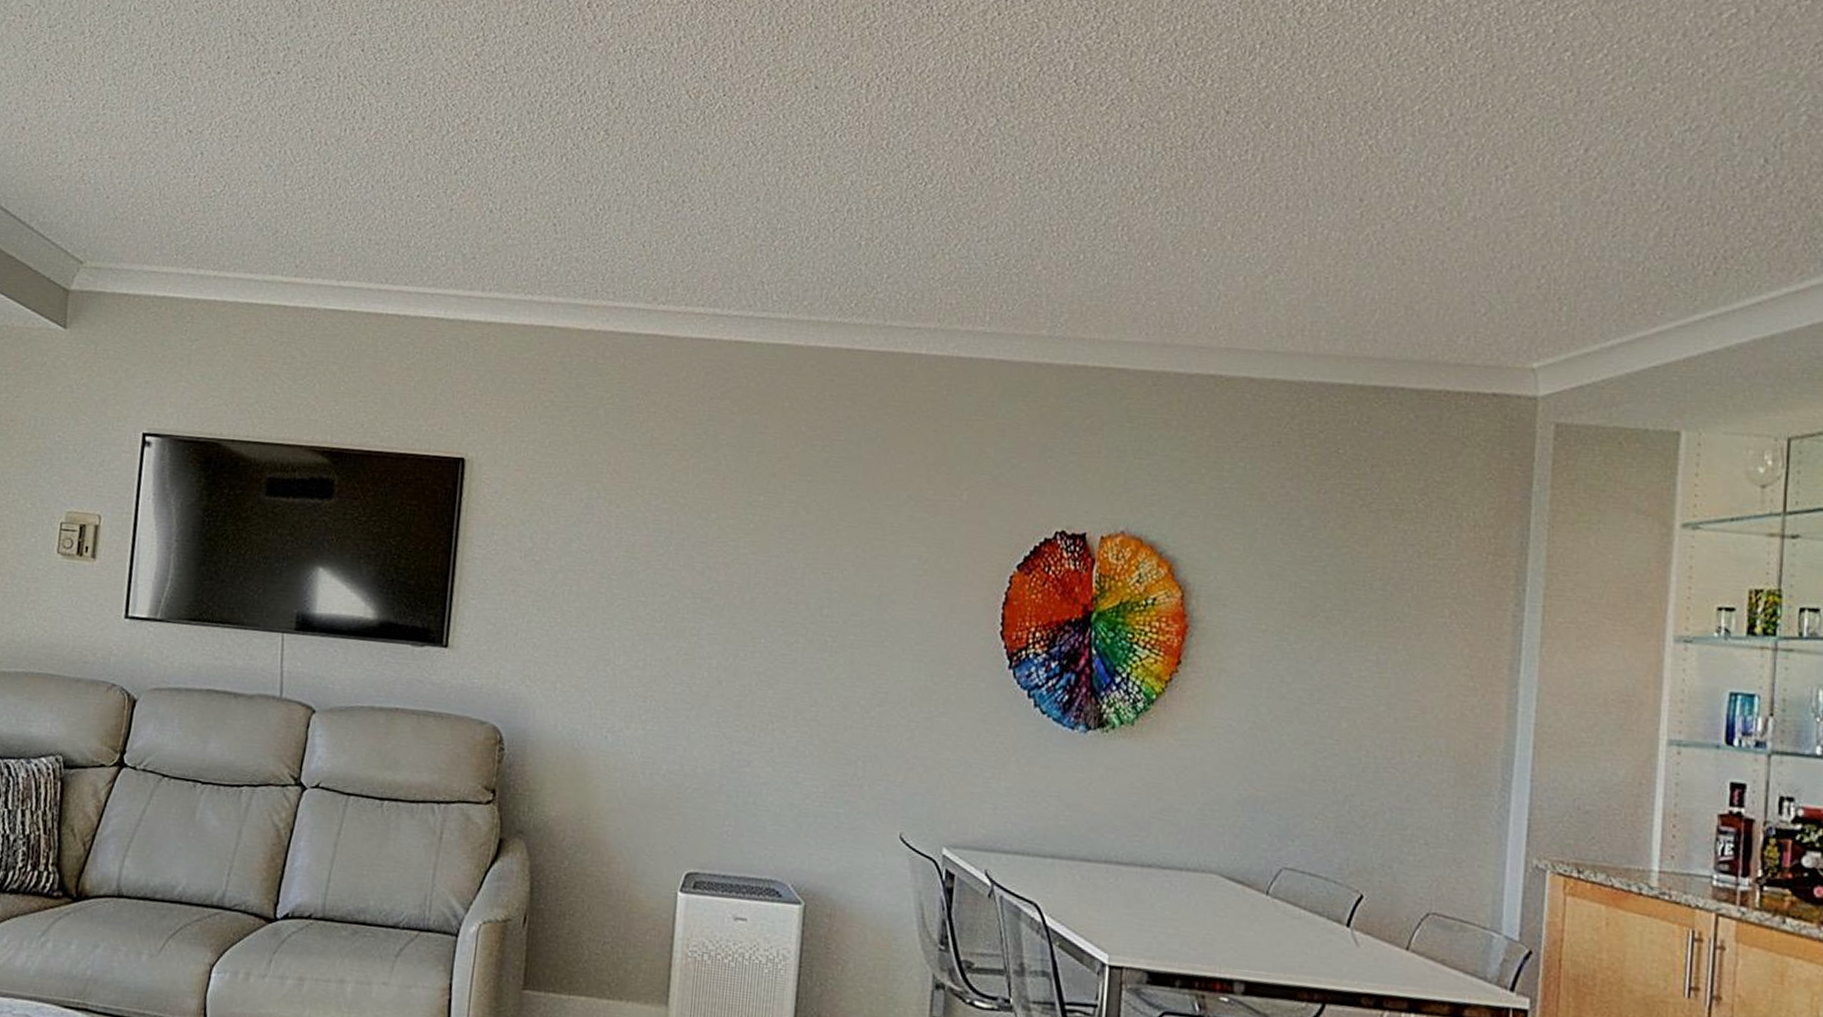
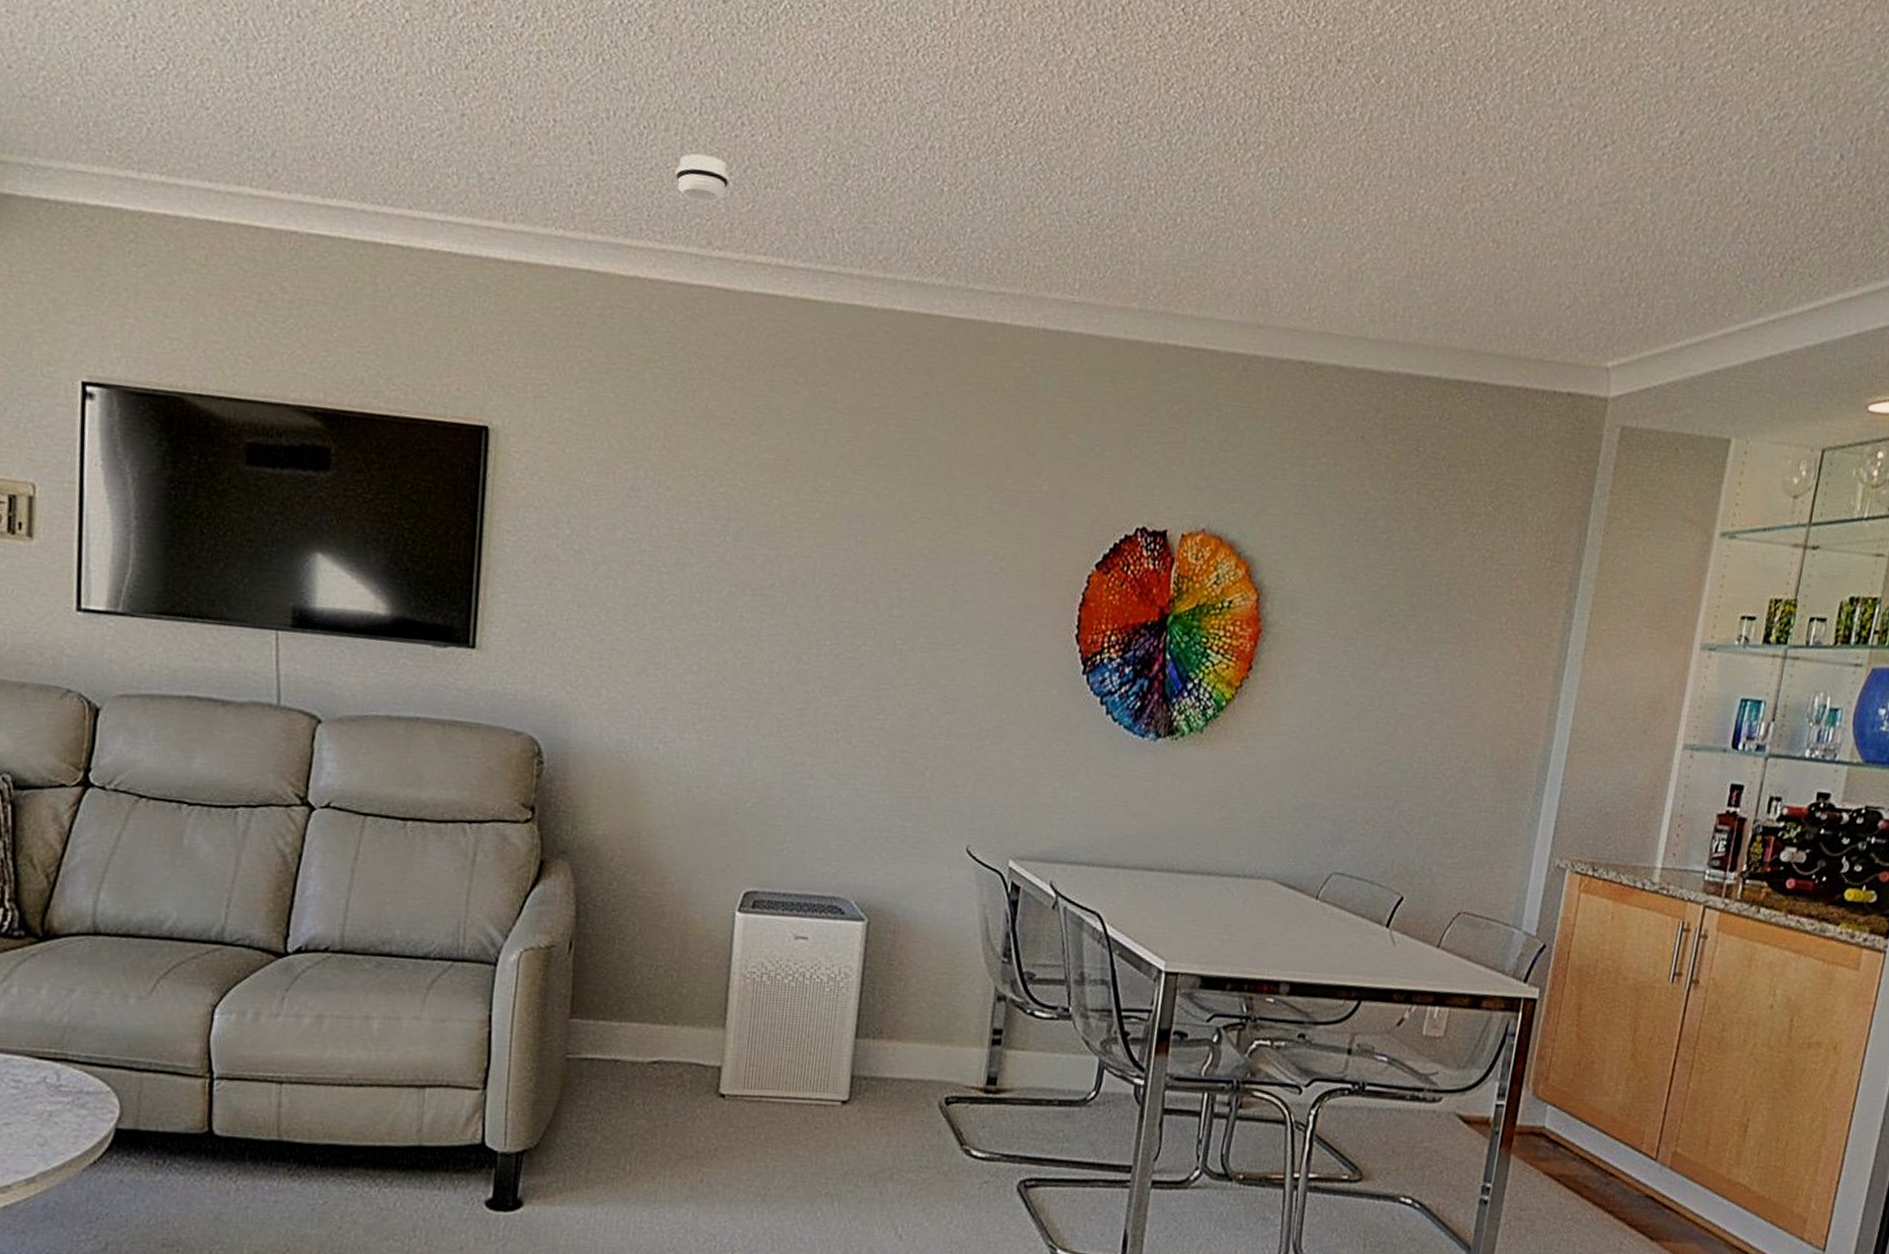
smoke detector: none [625,228,673,267] -> present [675,153,730,203]

